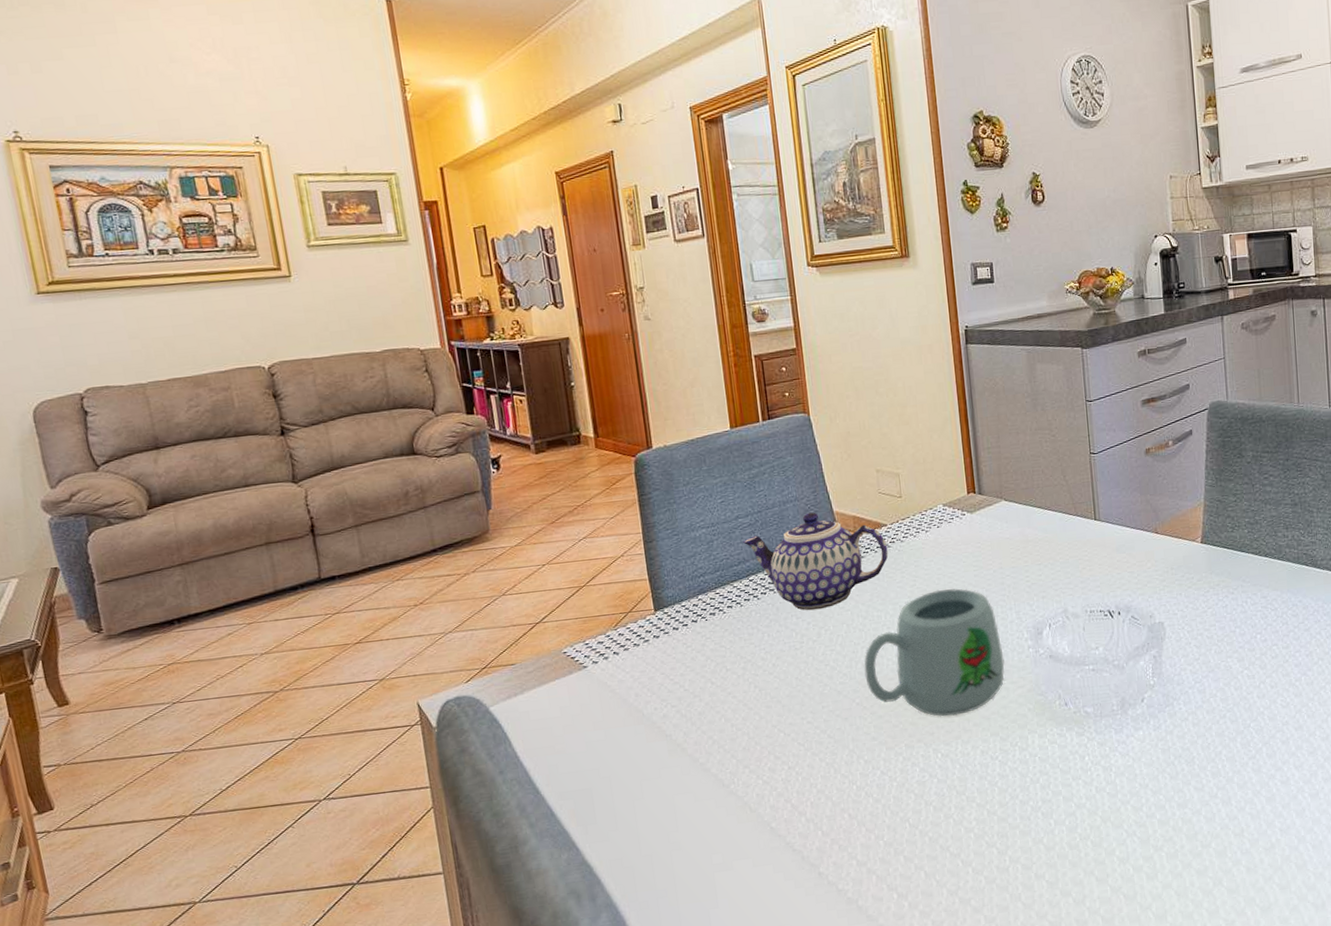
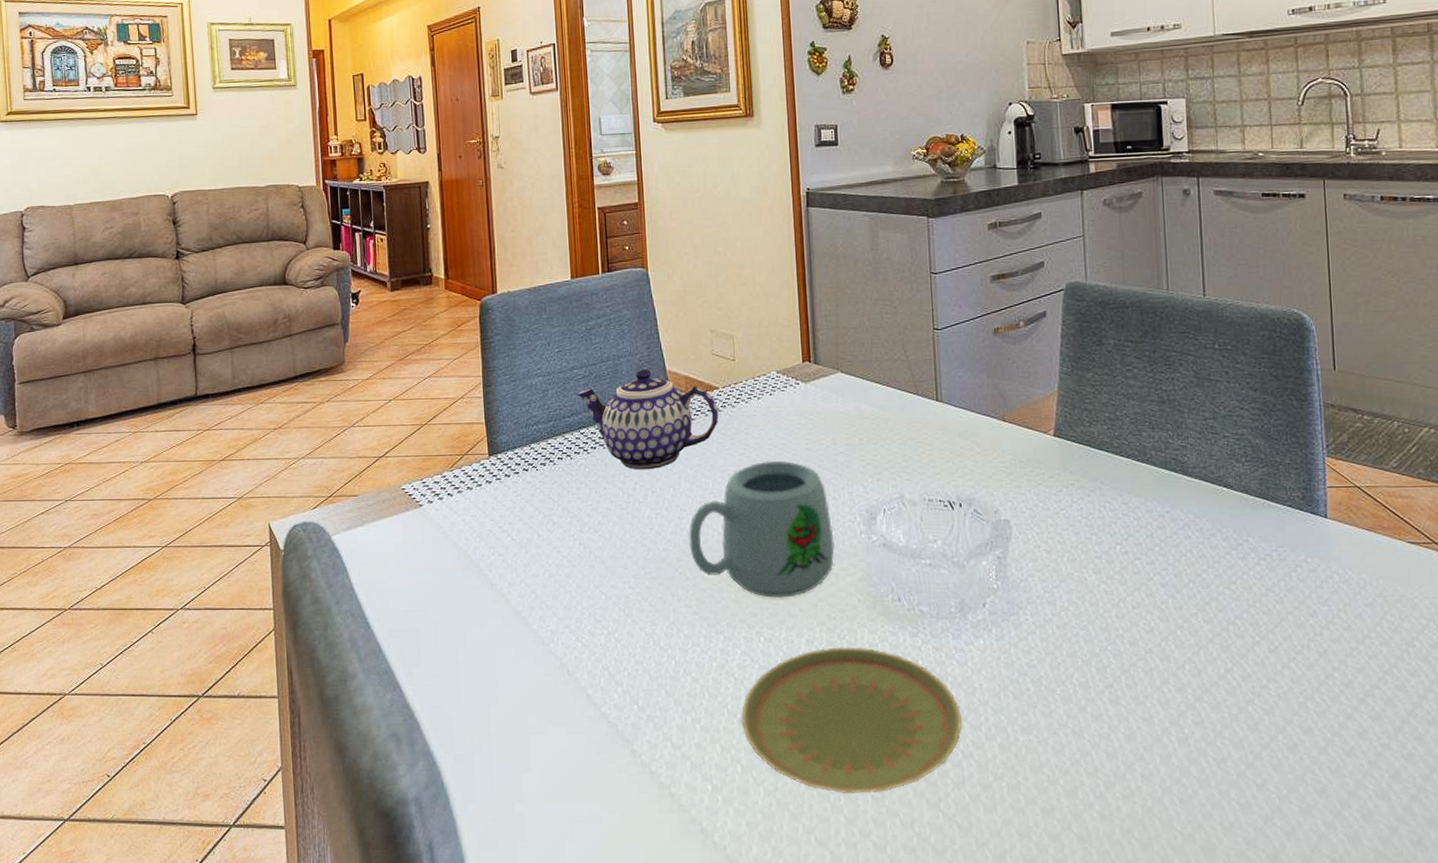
plate: none [922,751,1126,884] -> present [741,647,962,795]

